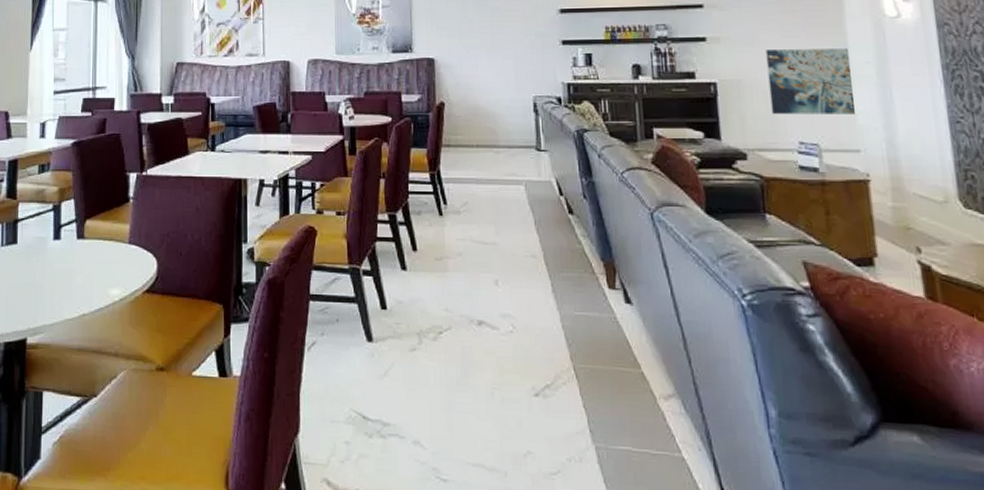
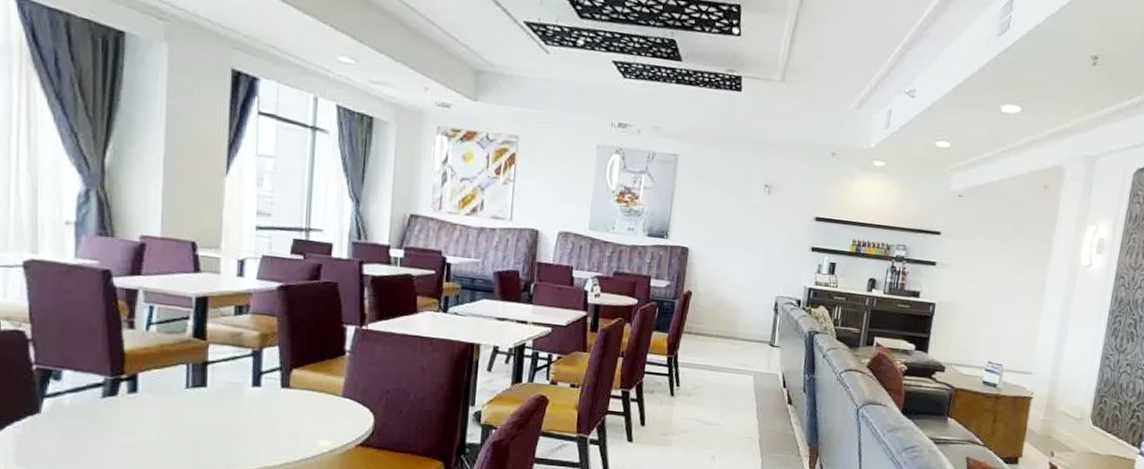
wall art: present [765,48,855,115] -> none [973,280,1045,343]

